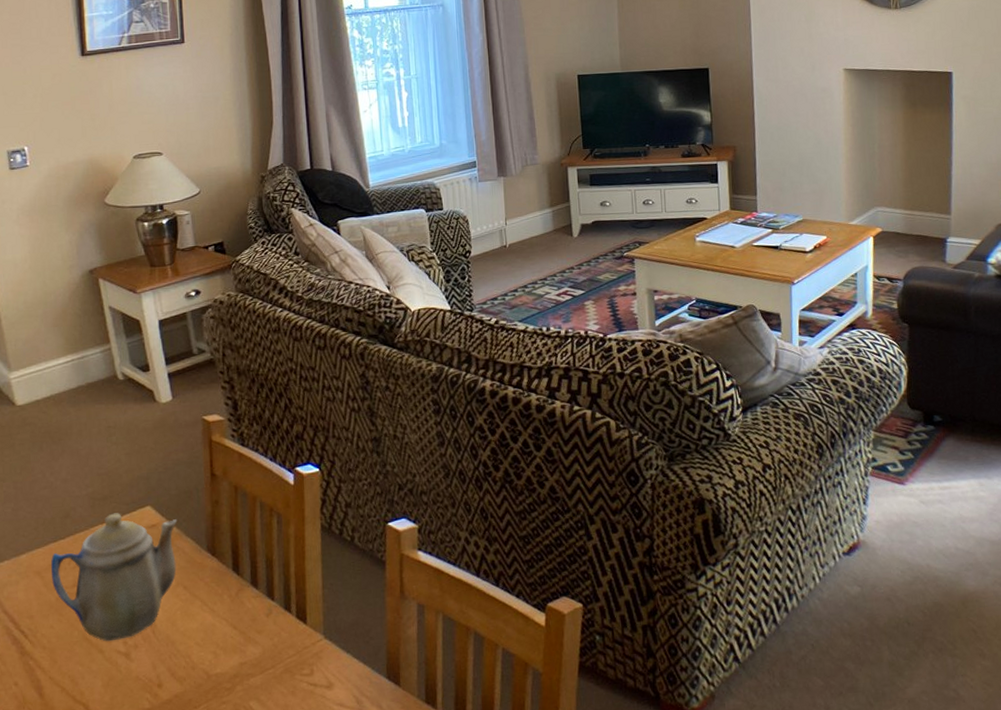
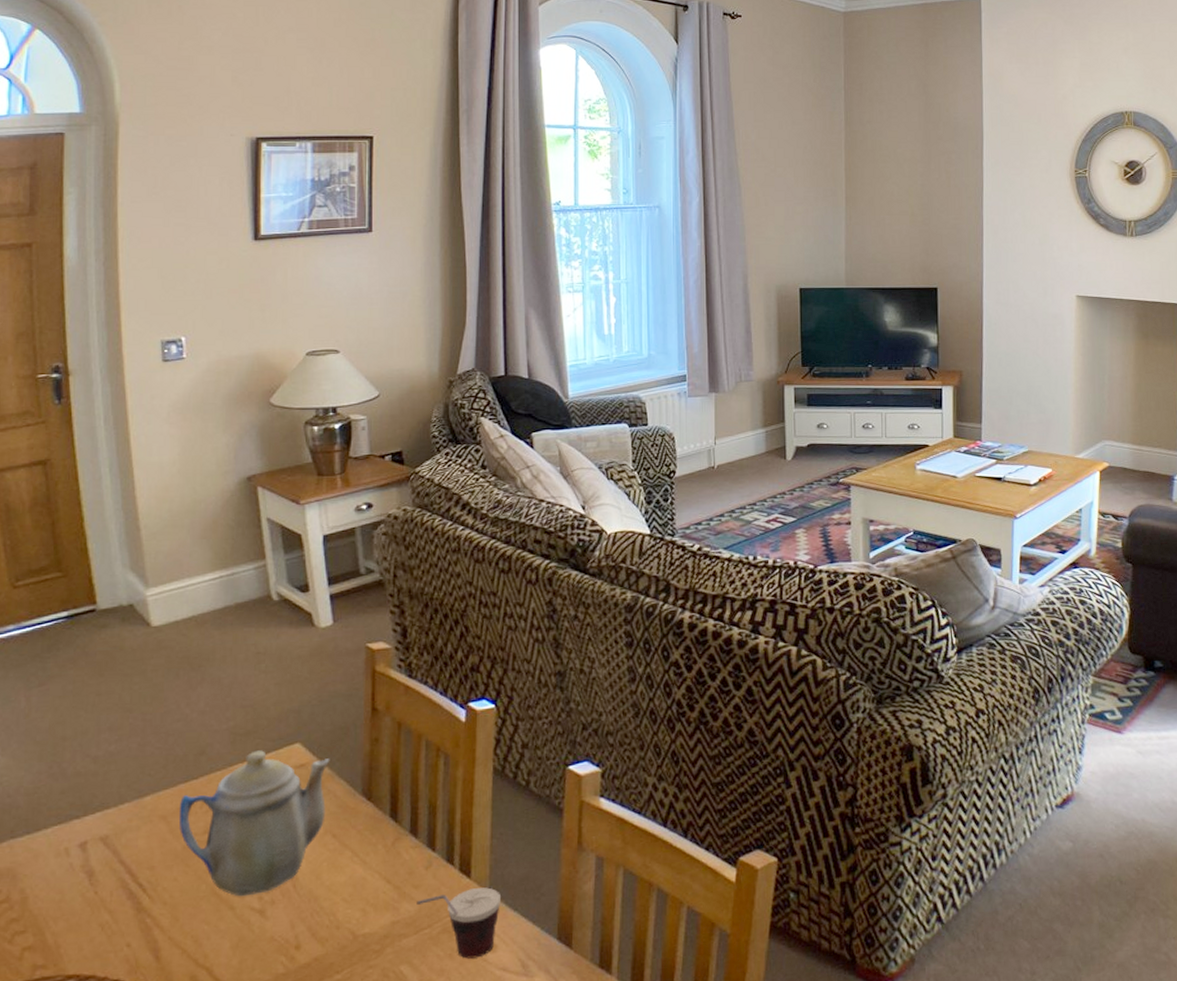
cup: none [260,632,335,696] -> present [417,887,502,959]

